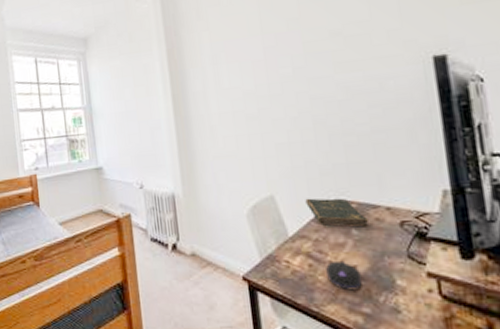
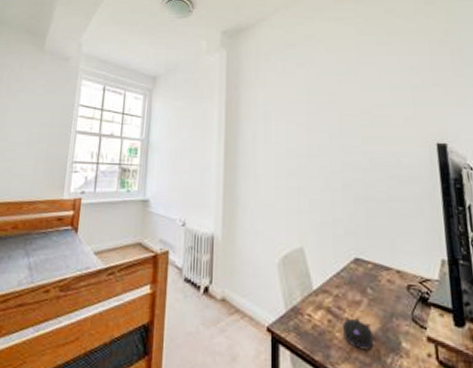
bible: present [305,198,370,227] -> none [330,254,383,288]

